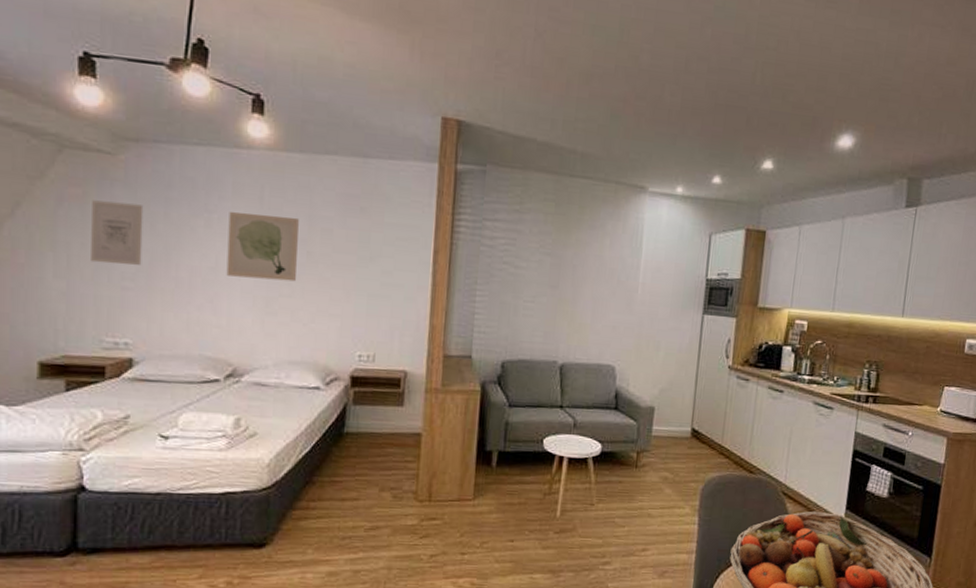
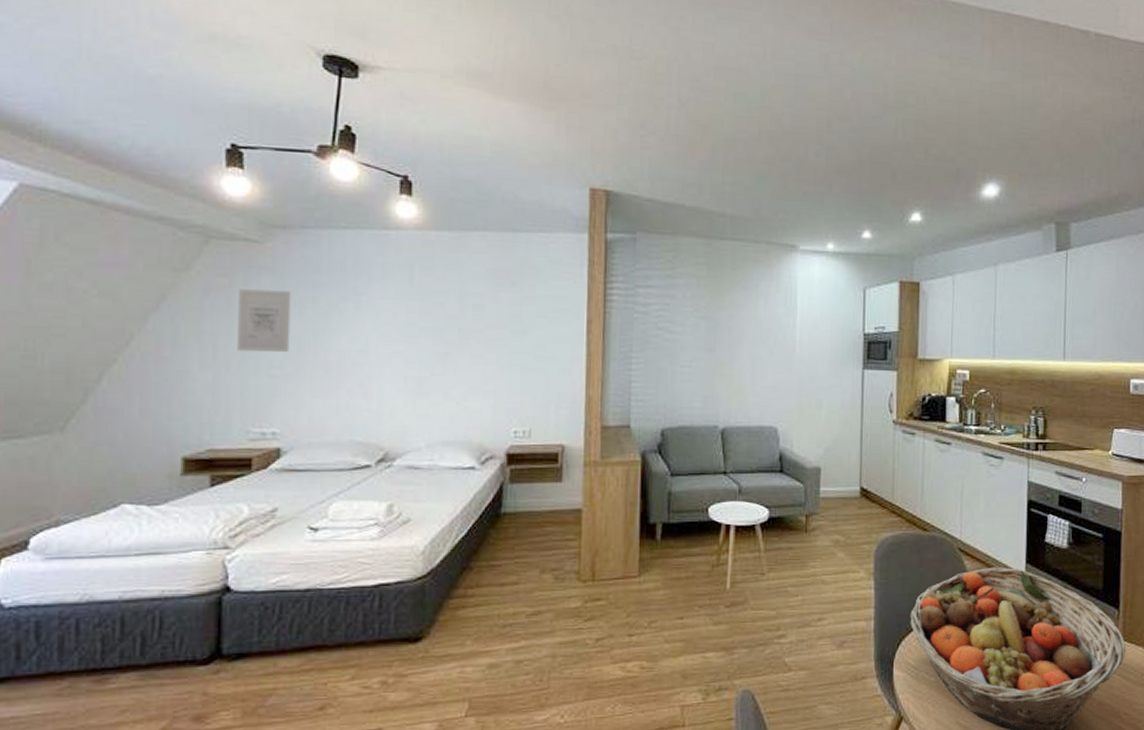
wall art: present [226,212,299,282] -> none [376,293,449,360]

